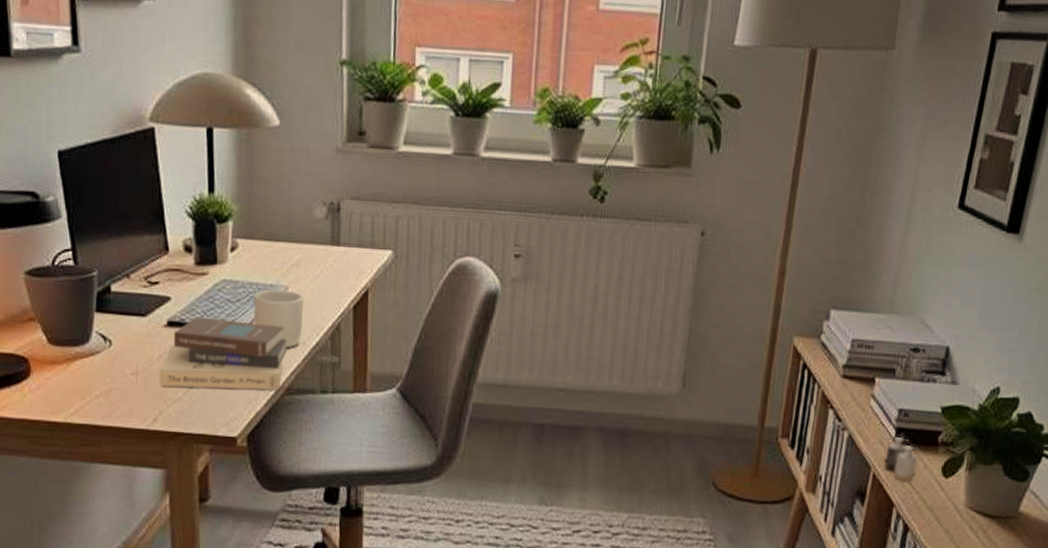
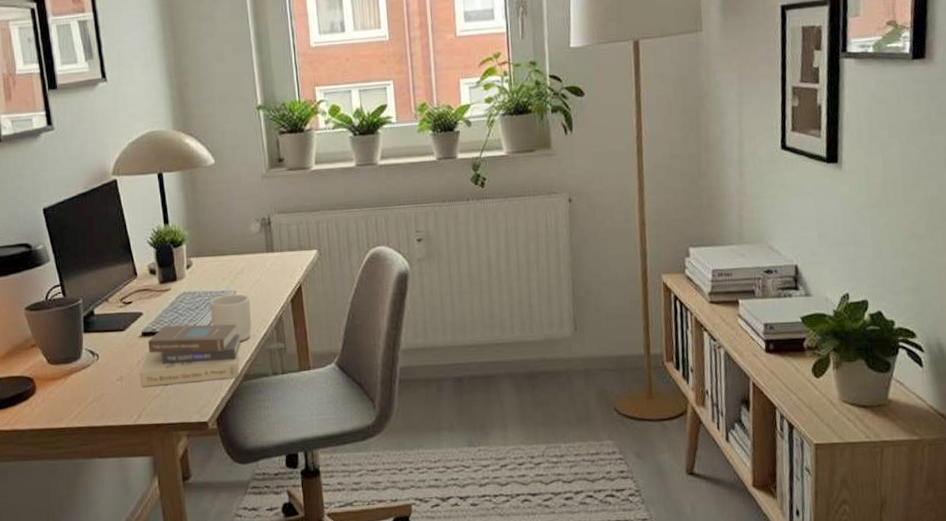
candle: present [884,436,921,484] -> none [760,347,791,388]

